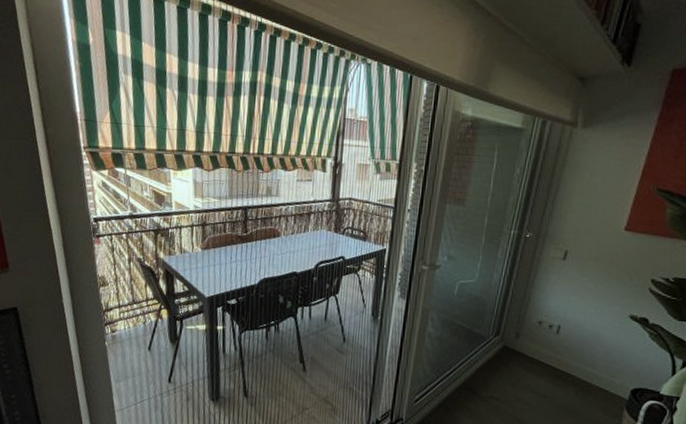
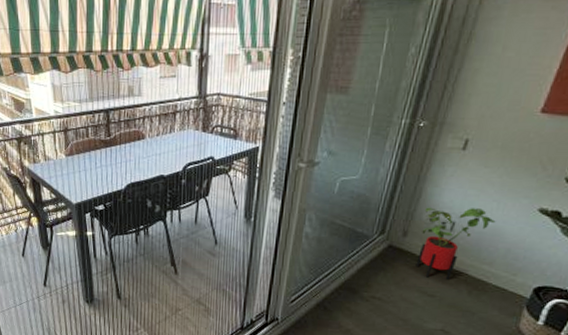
house plant: none [528,311,595,380] -> present [415,207,496,279]

